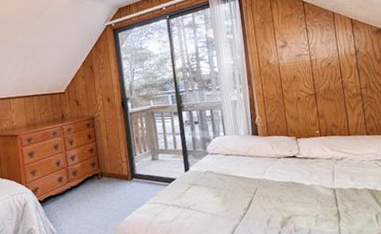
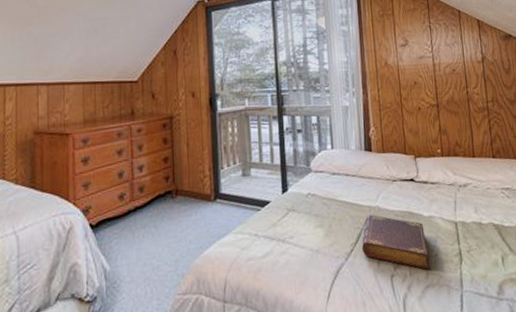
book: none [253,185,312,228] -> present [361,214,430,271]

